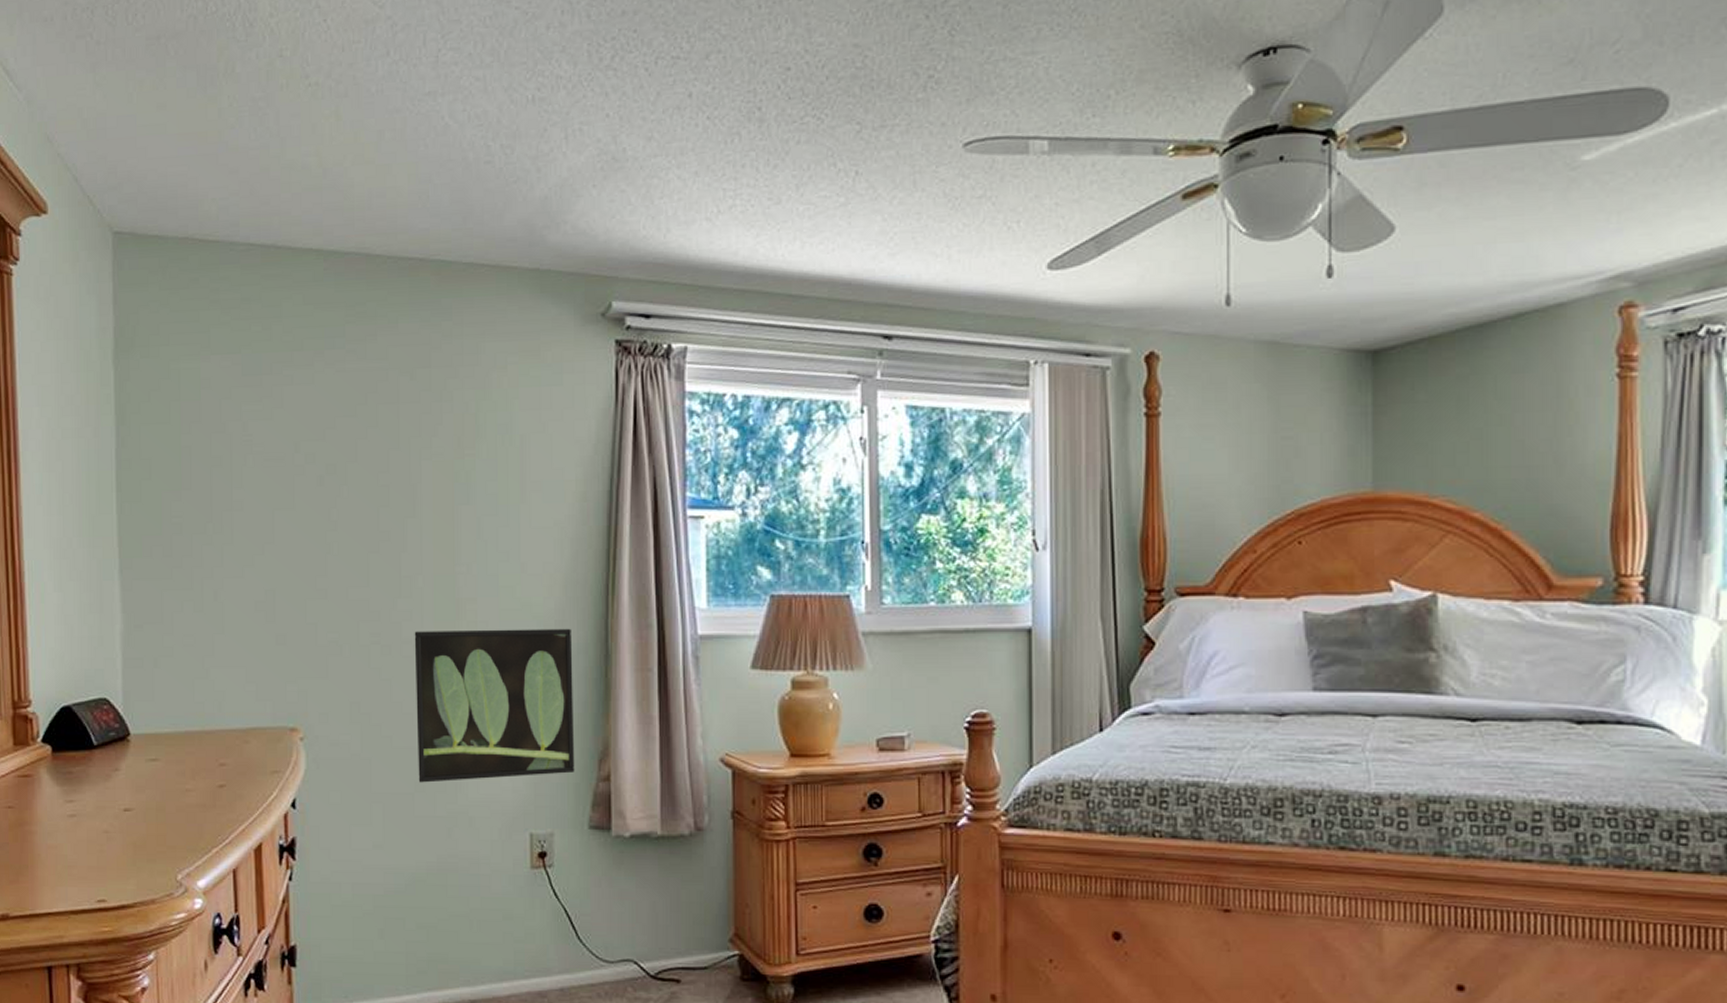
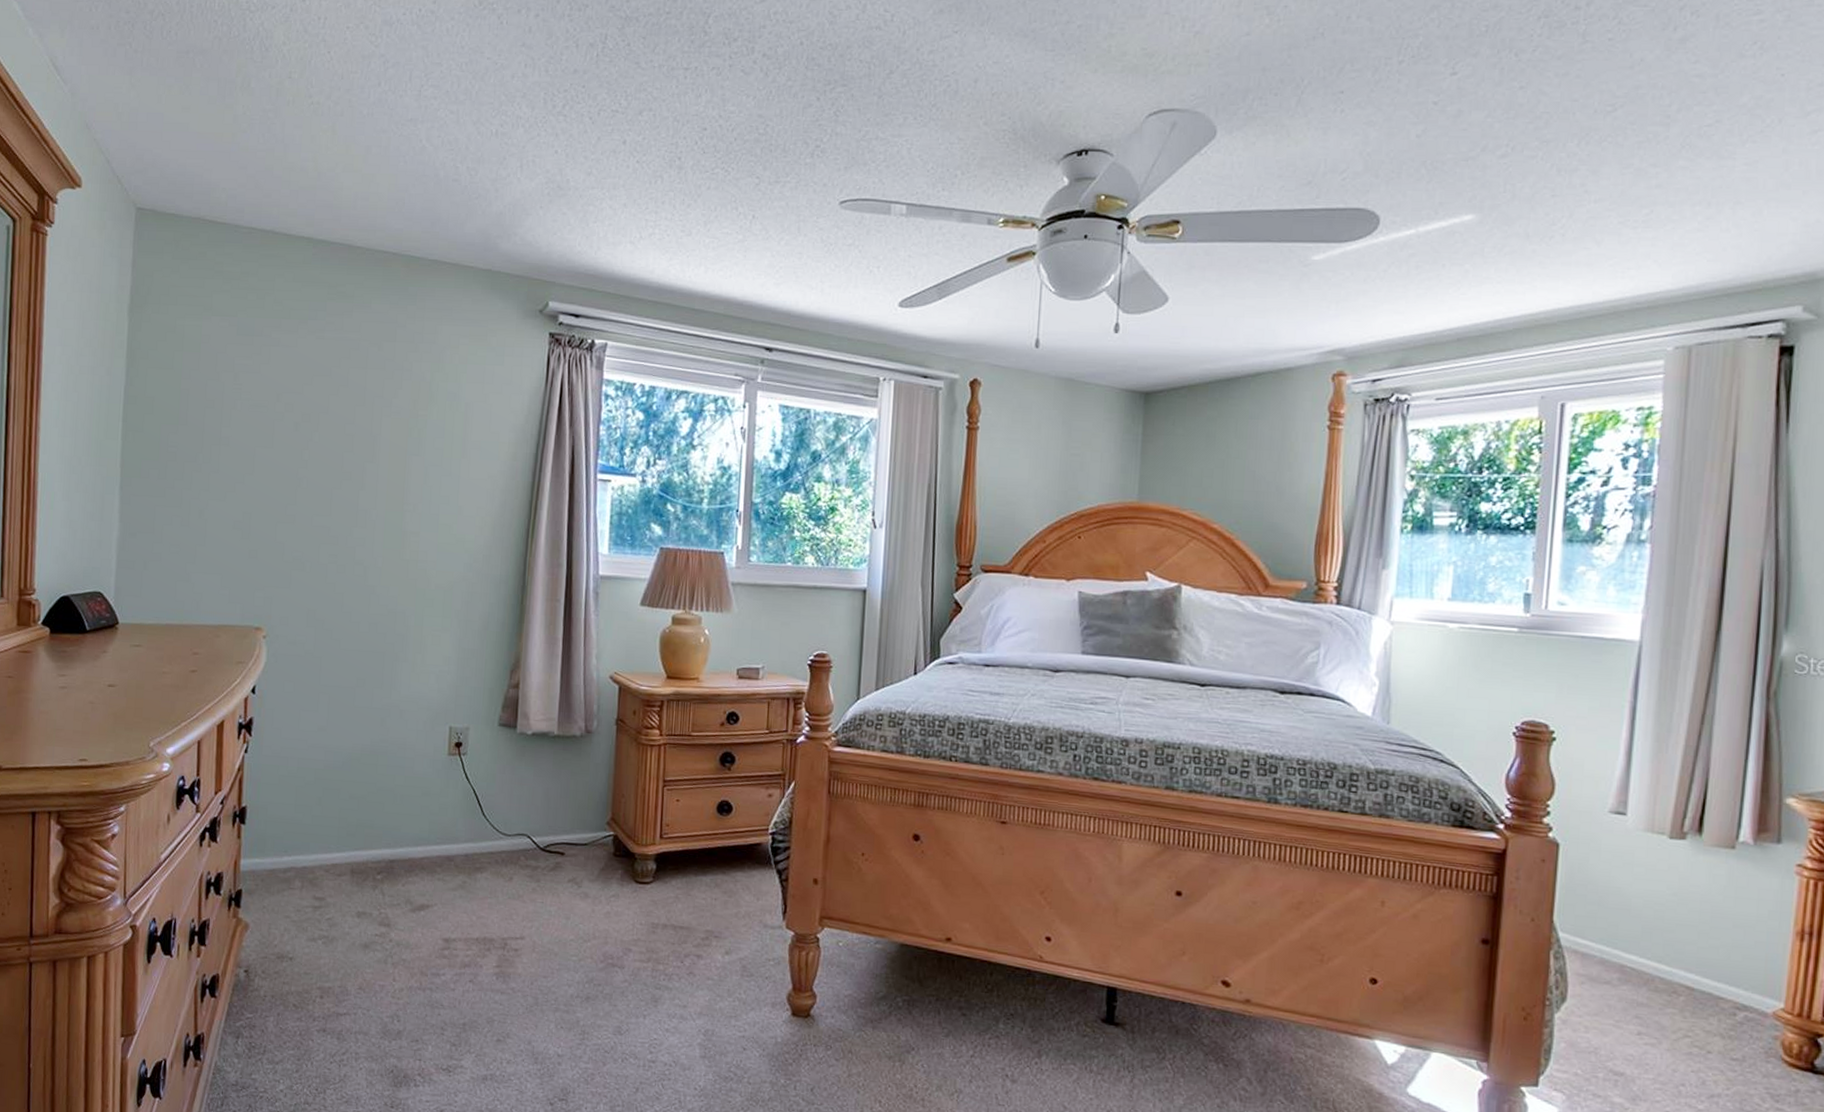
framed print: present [414,628,575,783] -> none [360,555,496,680]

